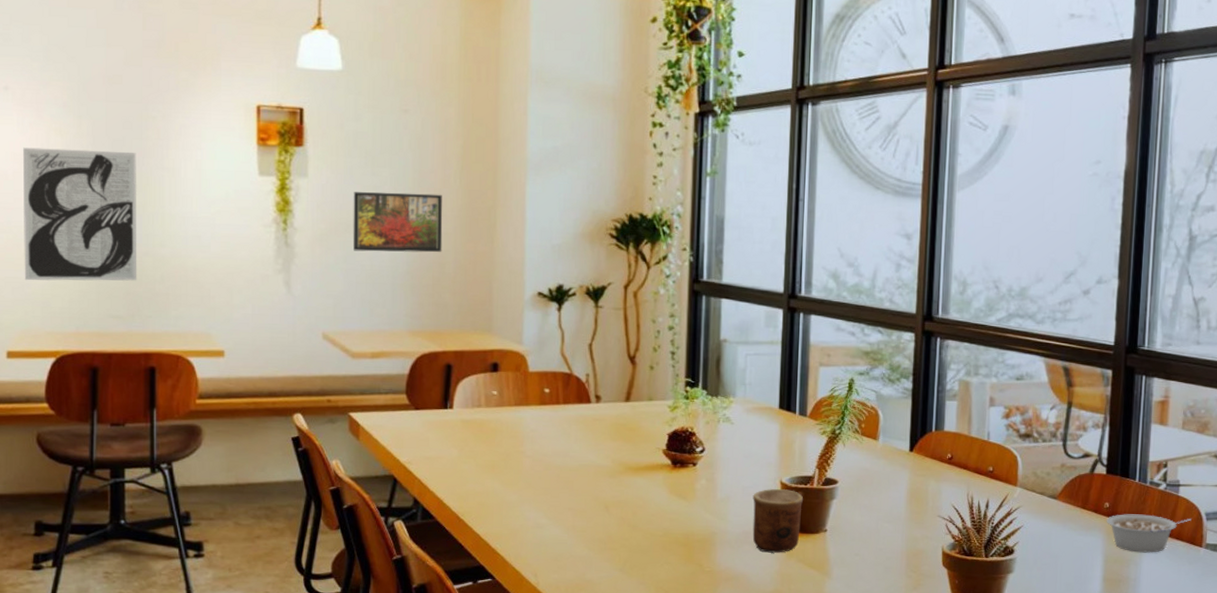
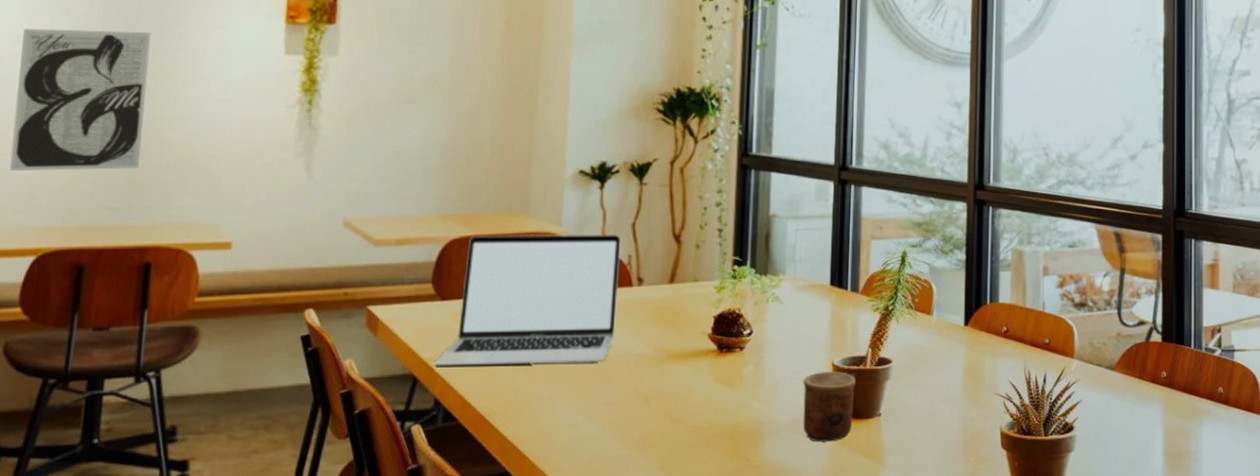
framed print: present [352,192,443,253] -> none [382,69,482,132]
laptop: none [412,351,579,472] -> present [435,234,621,366]
legume: present [1106,514,1192,553] -> none [1164,382,1248,423]

